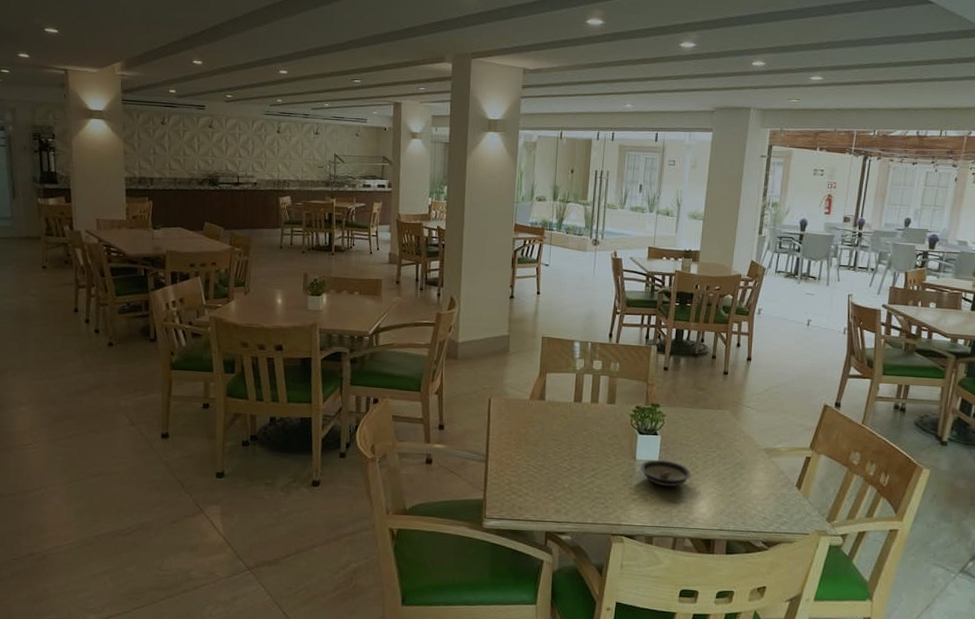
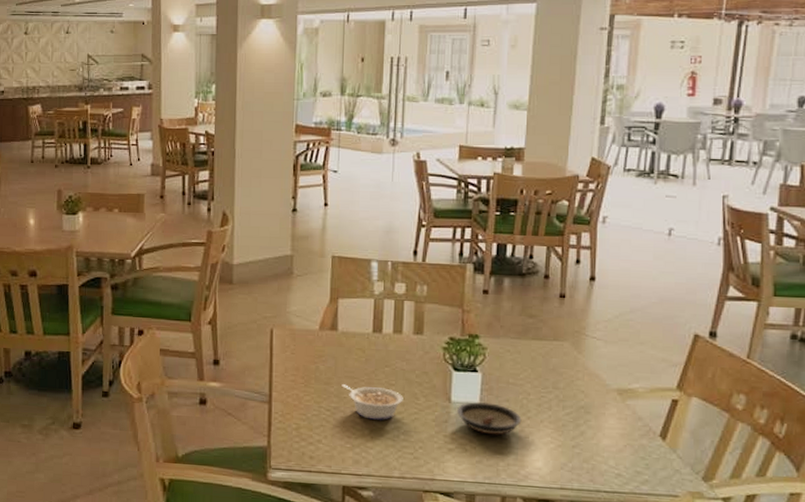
legume: none [547,446,598,476] -> present [342,384,403,420]

